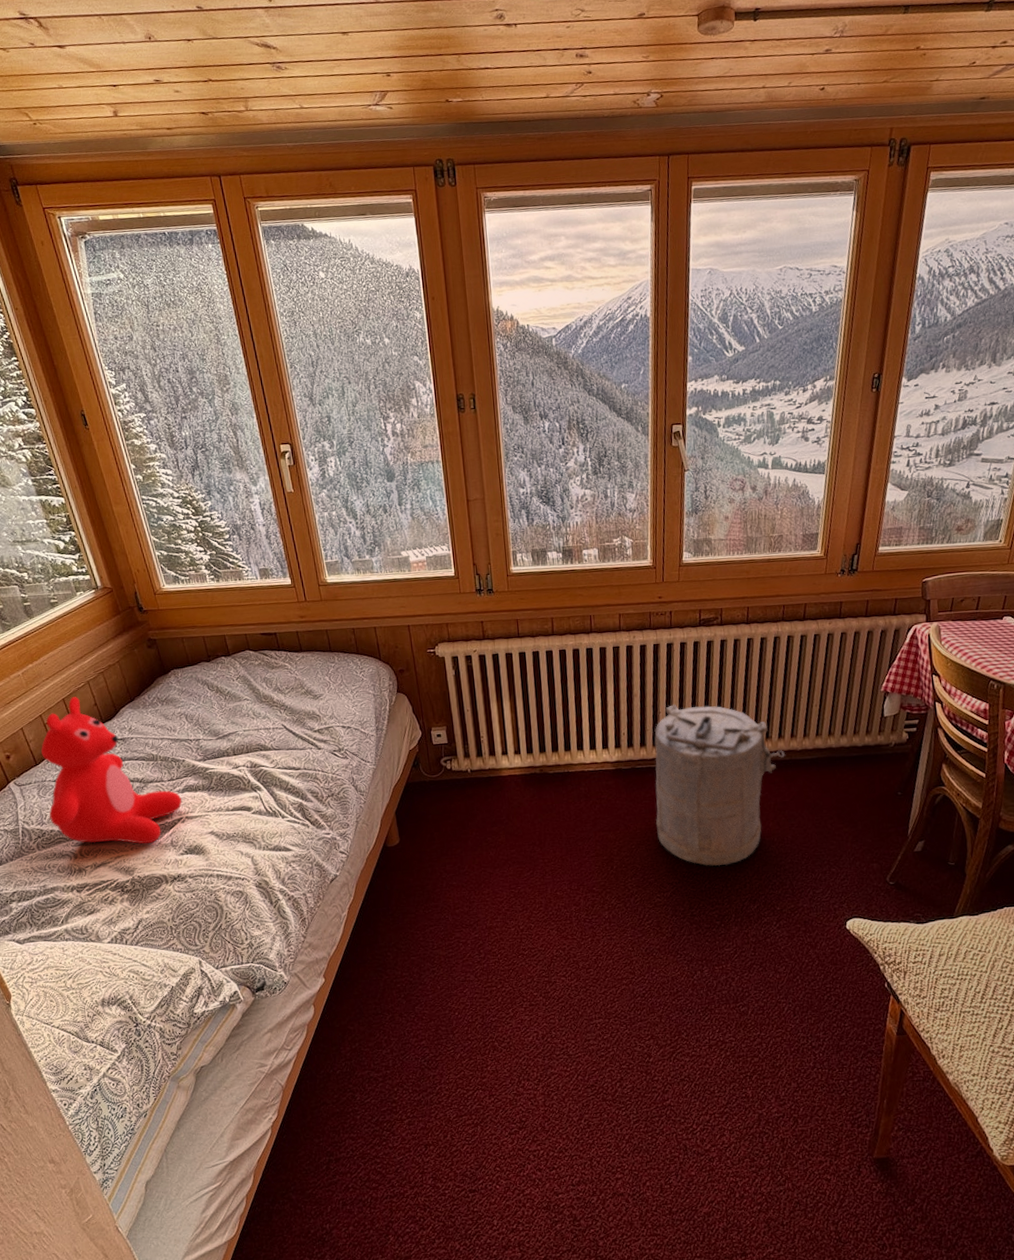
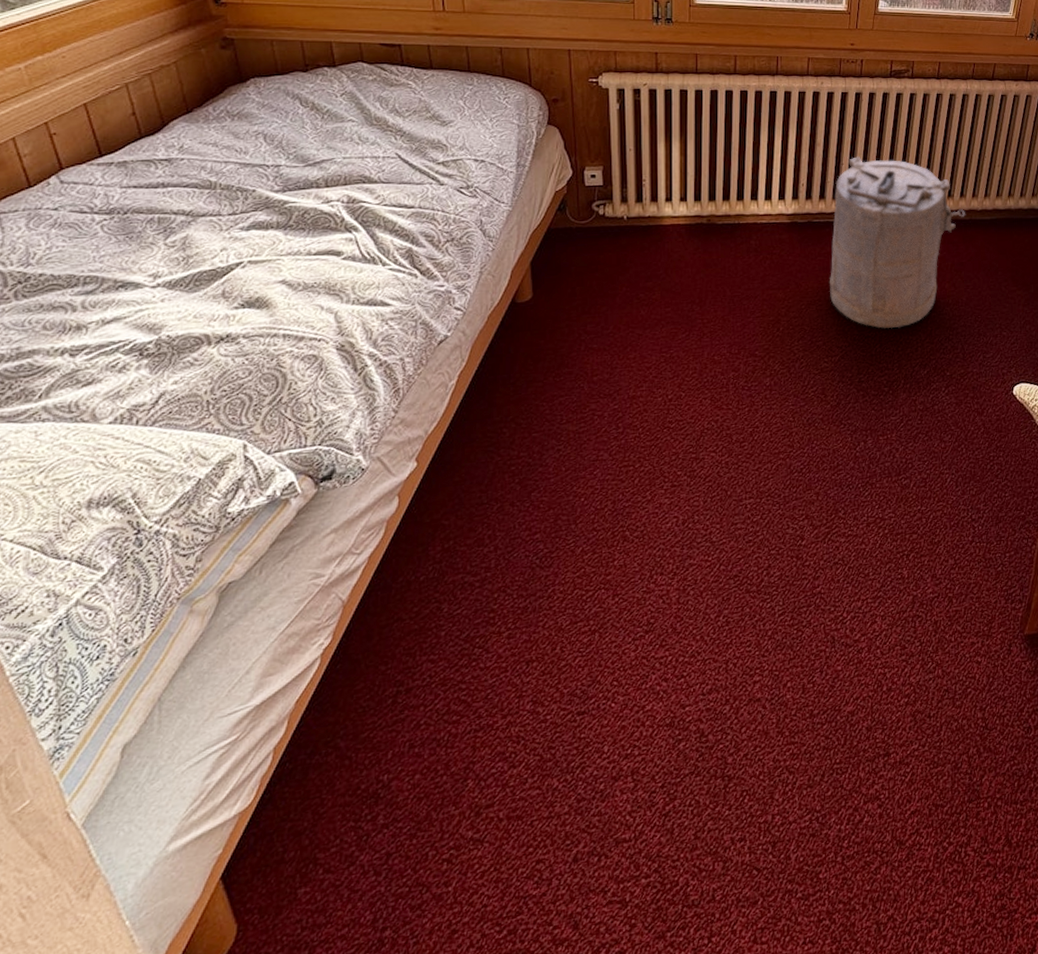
teddy bear: present [41,697,182,844] -> none [40,102,246,295]

